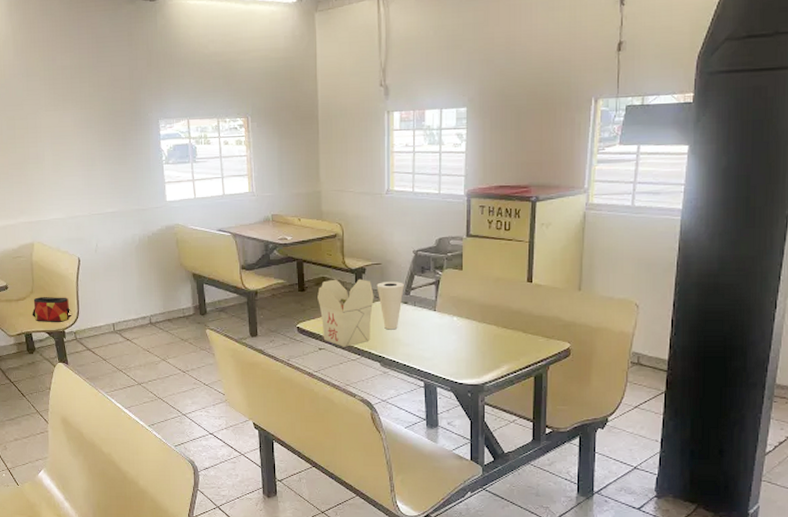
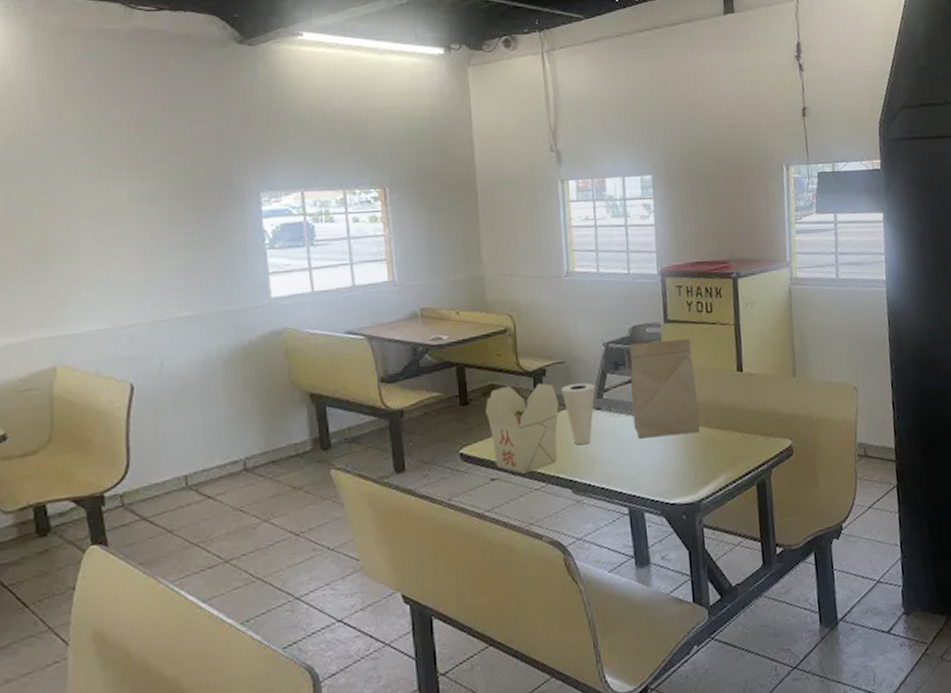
bag: present [32,296,73,322] -> none [47,443,118,486]
paper bag: none [433,251,490,330] -> present [629,338,700,439]

